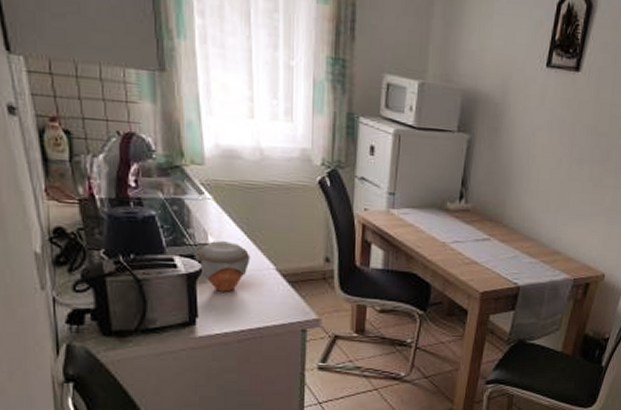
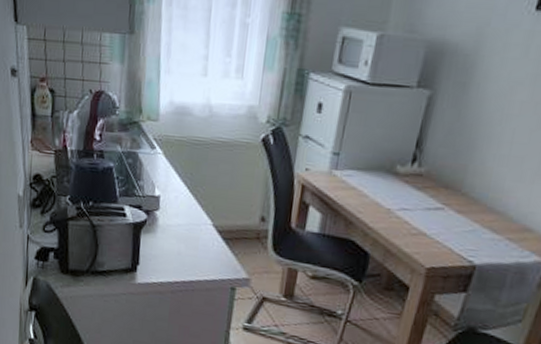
jar: present [197,241,251,292] -> none [143,193,191,244]

